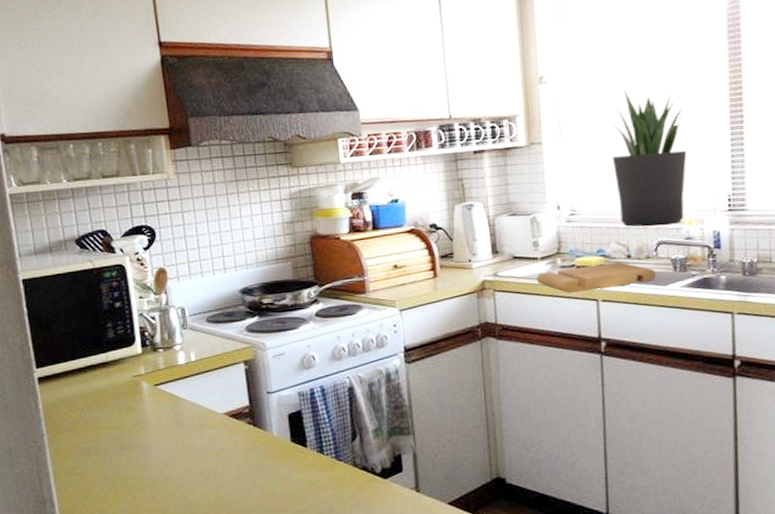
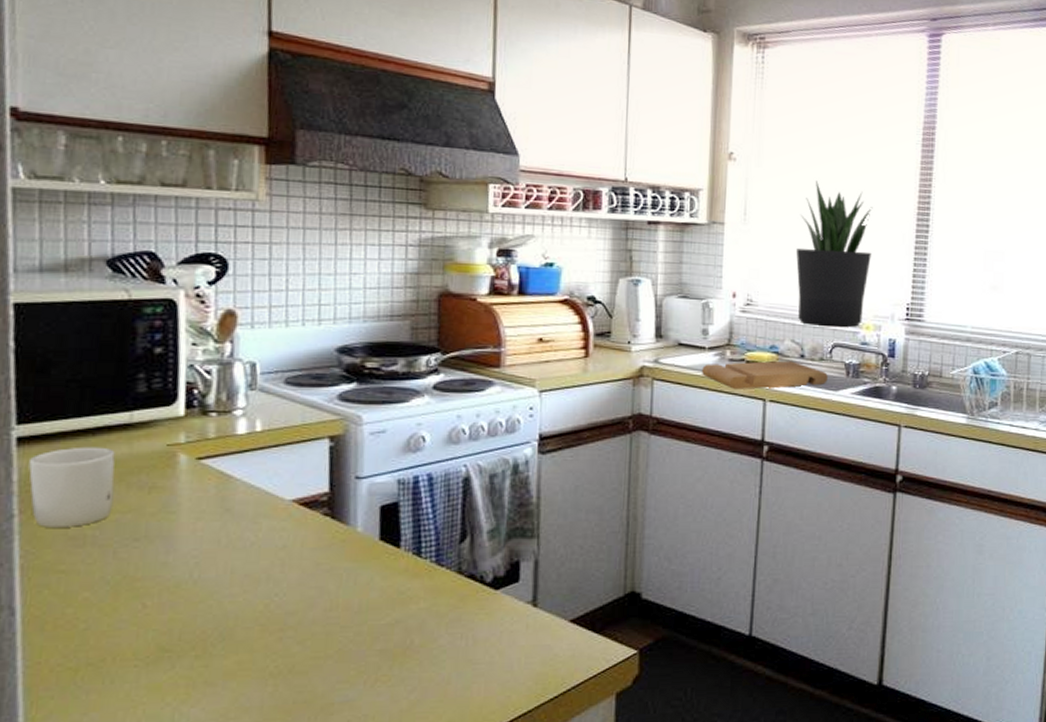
mug: none [48,381,105,442] -> present [29,446,116,527]

